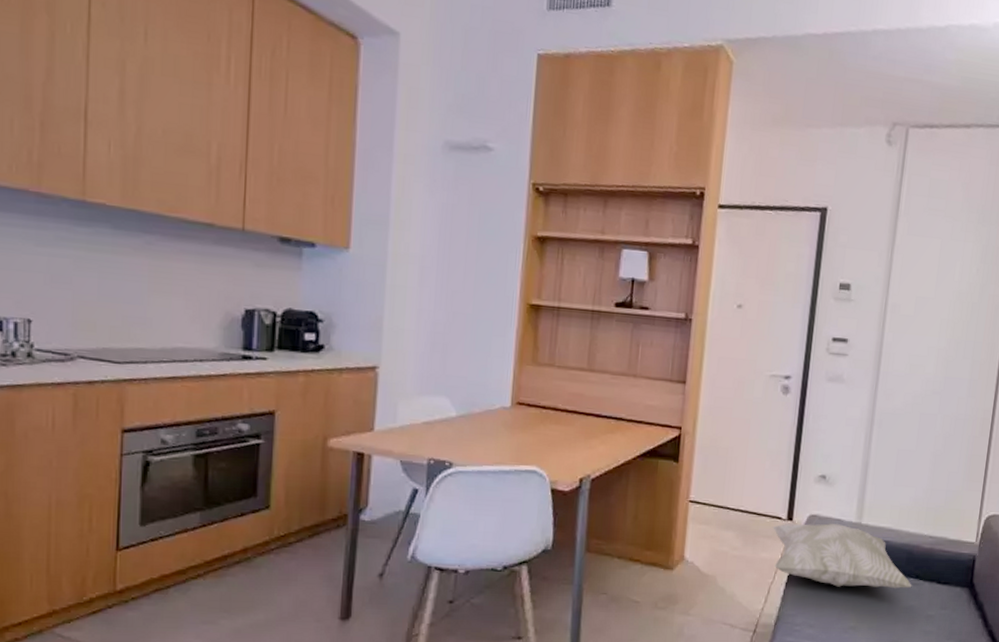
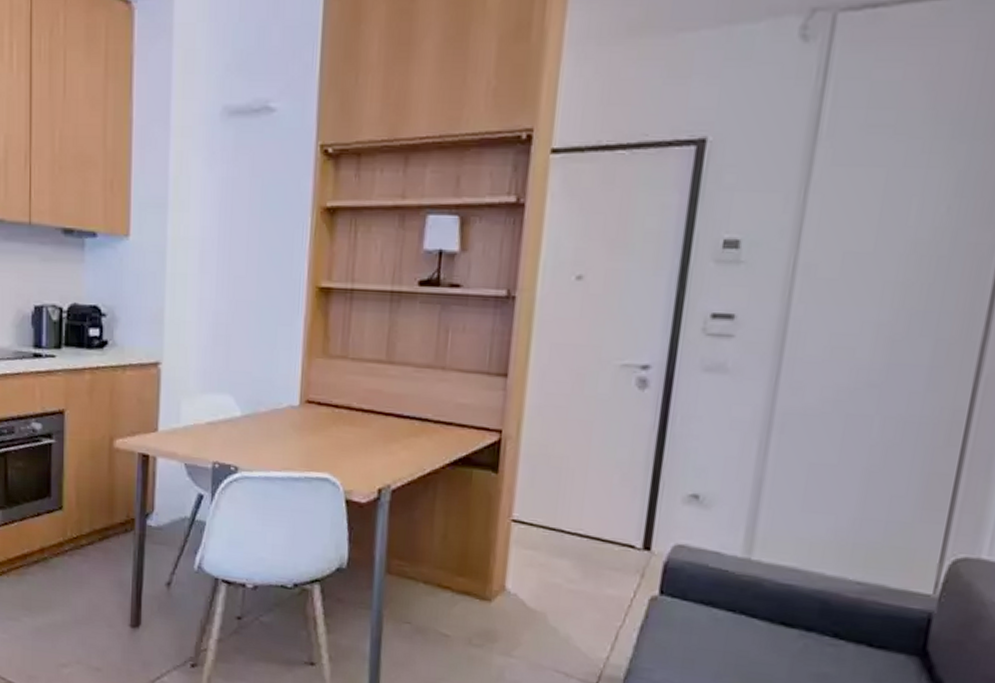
decorative pillow: present [773,523,912,589] -> none [623,554,828,649]

